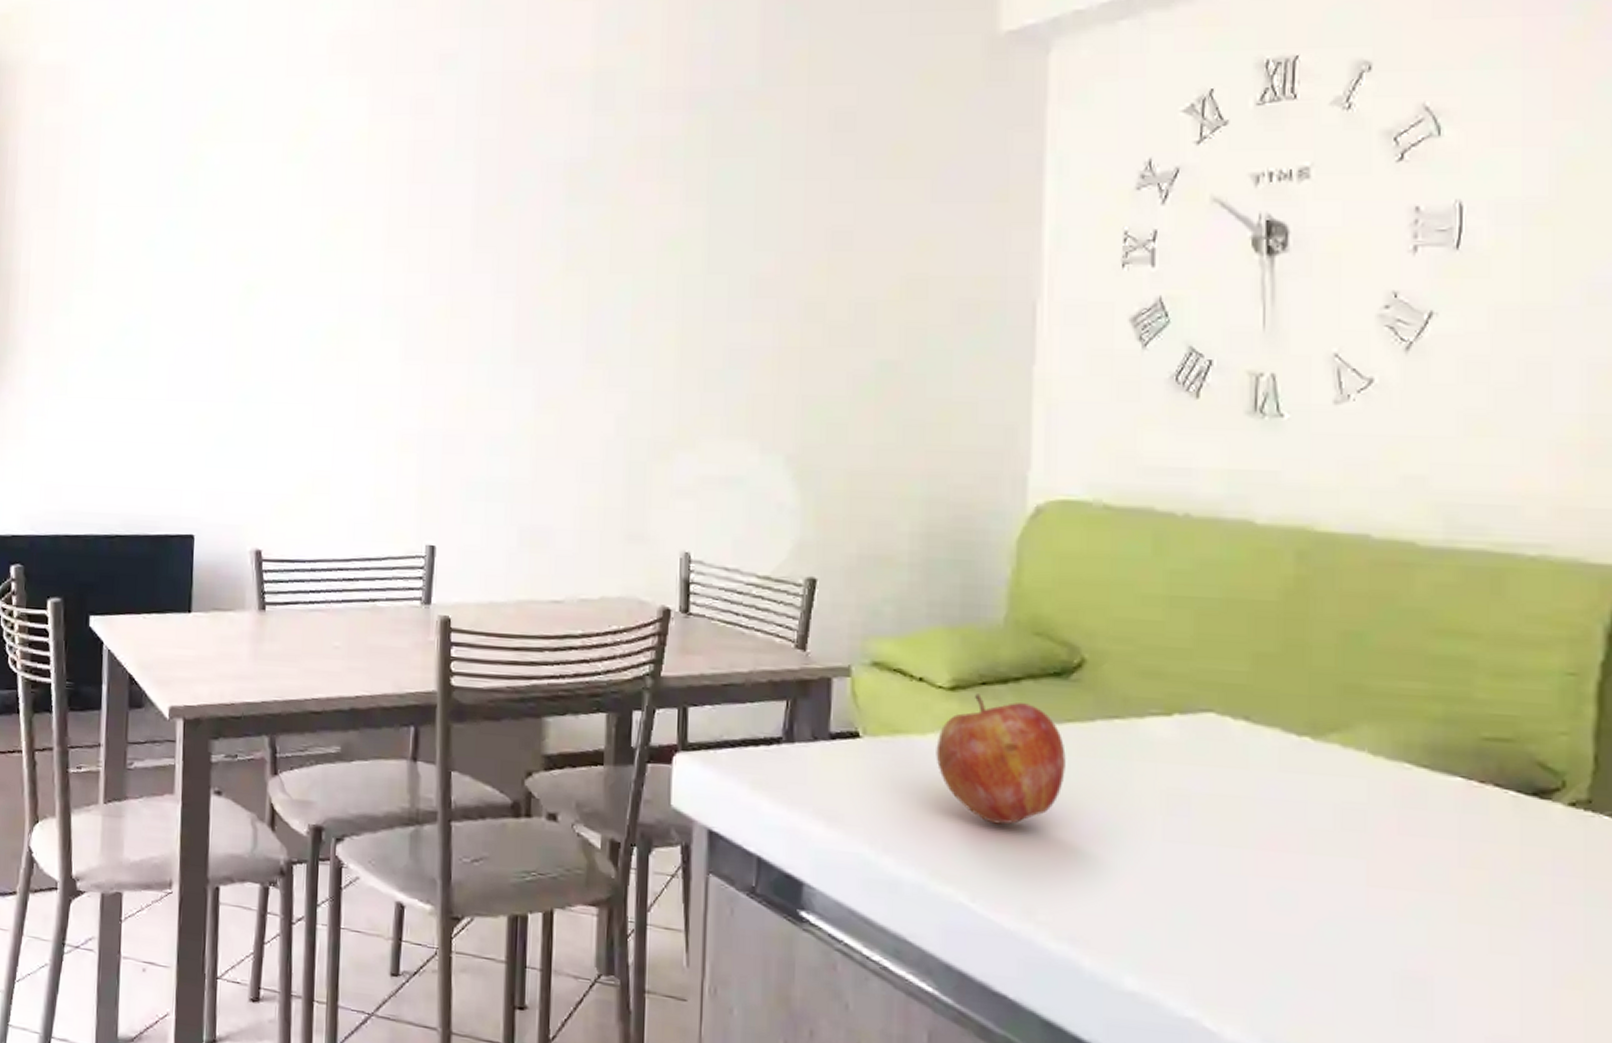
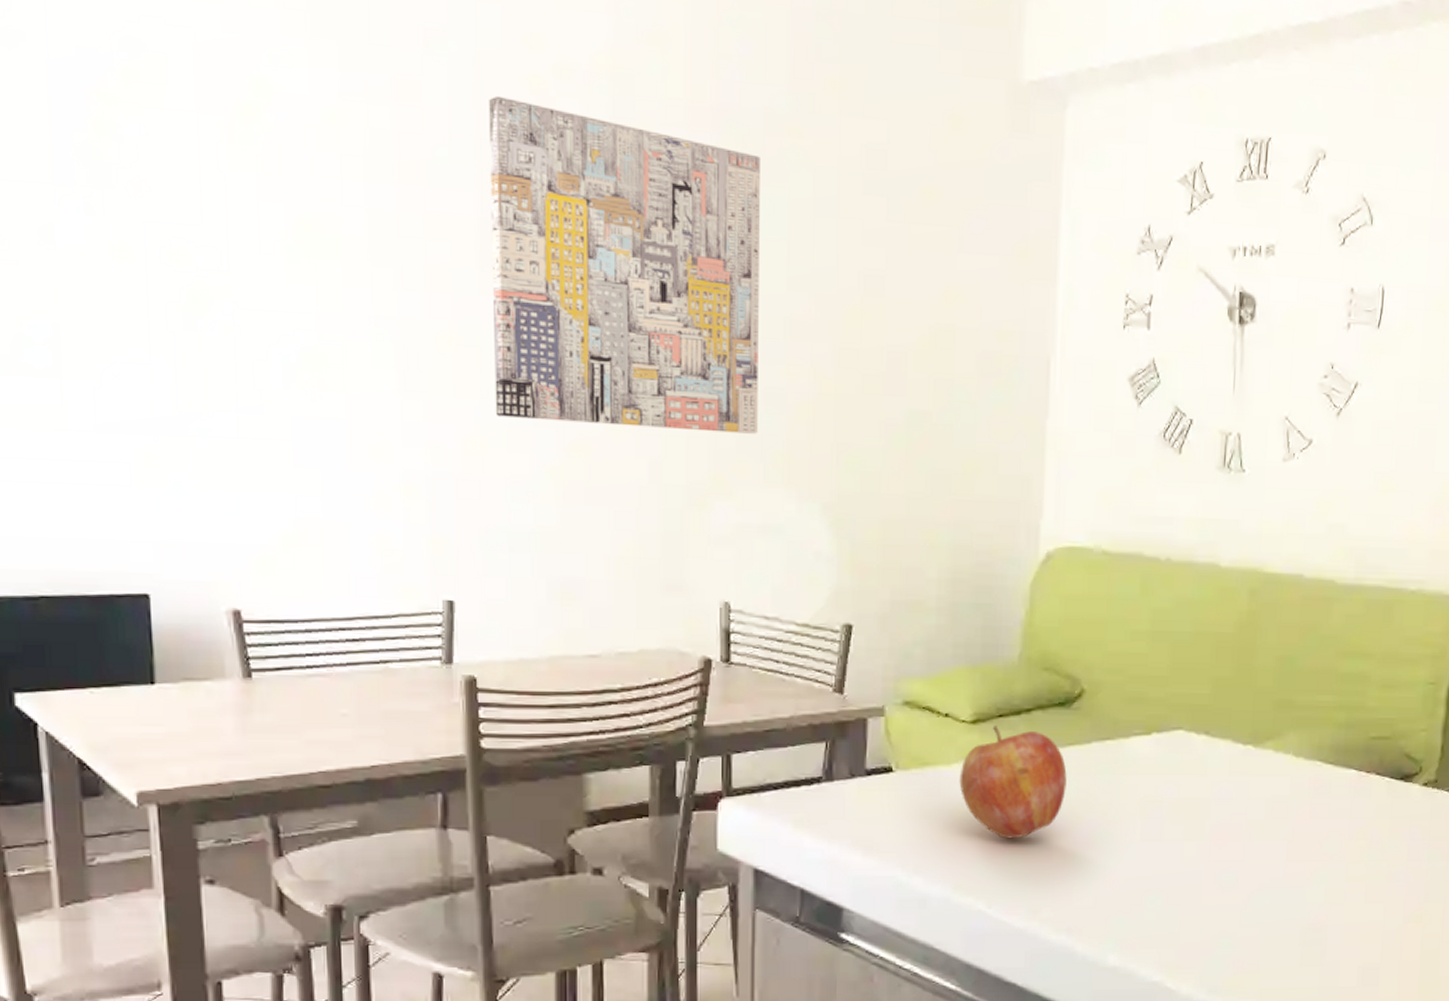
wall art: none [480,102,730,388] -> present [489,95,760,434]

